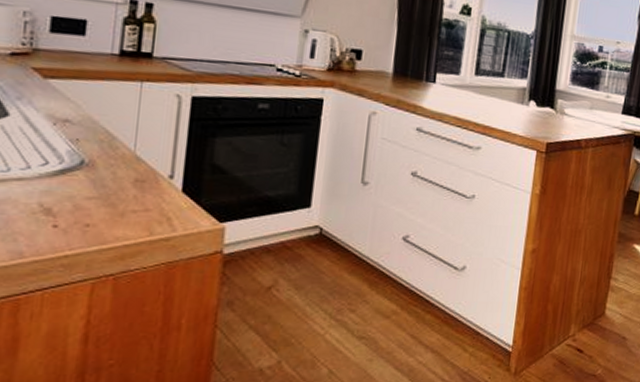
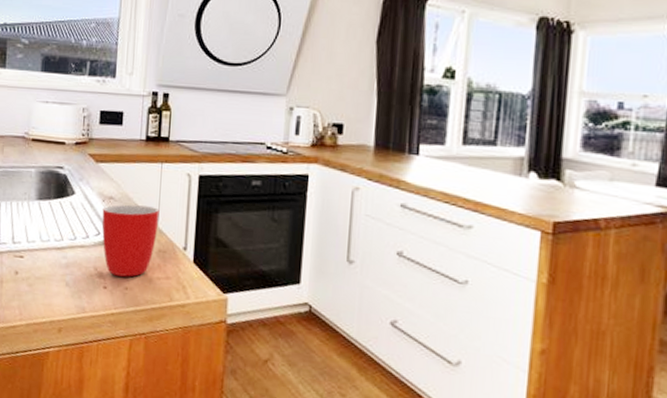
mug: none [51,128,138,212] -> present [102,204,160,277]

